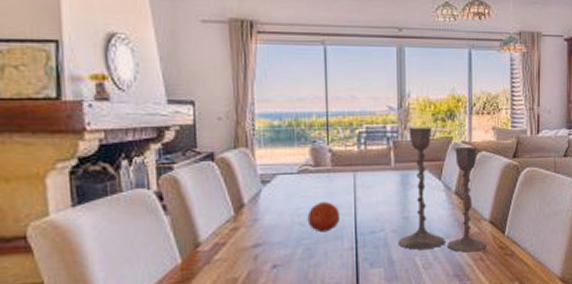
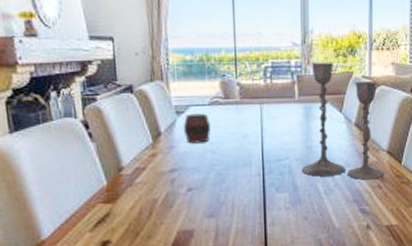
cup: none [268,182,300,216] -> present [183,113,212,144]
fruit: present [307,202,341,233] -> none [218,132,249,160]

